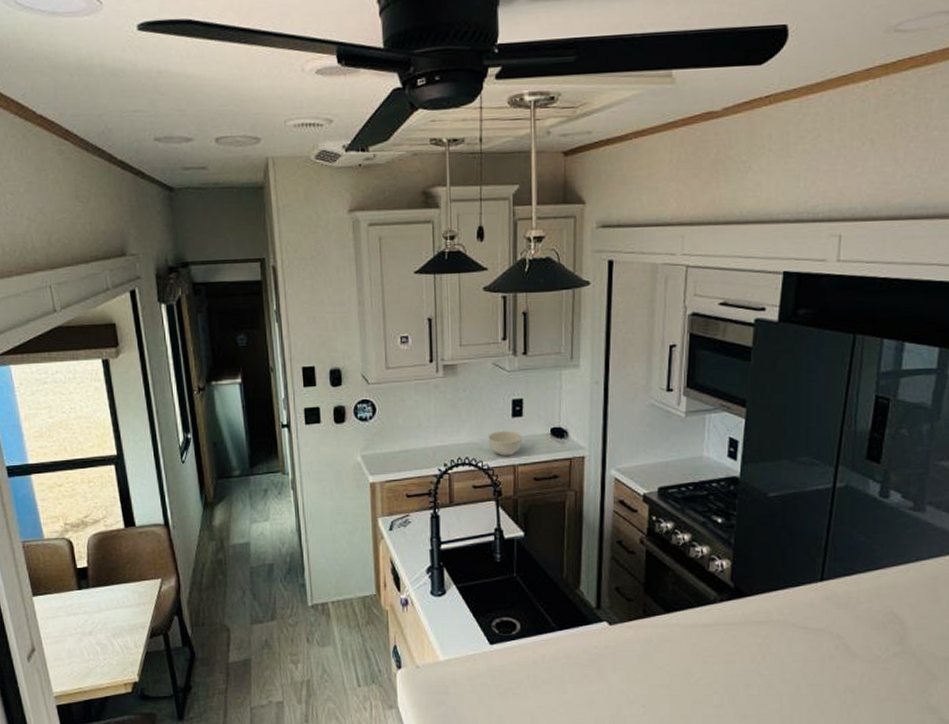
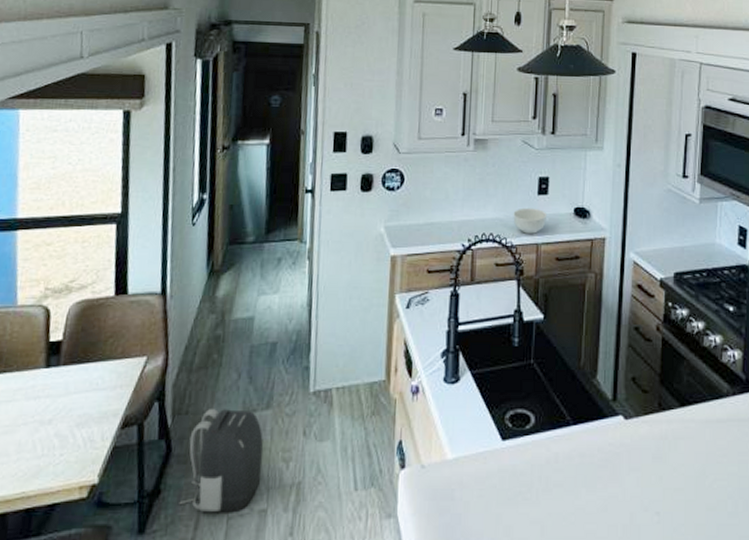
backpack: none [208,620,275,704] -> present [179,408,264,513]

